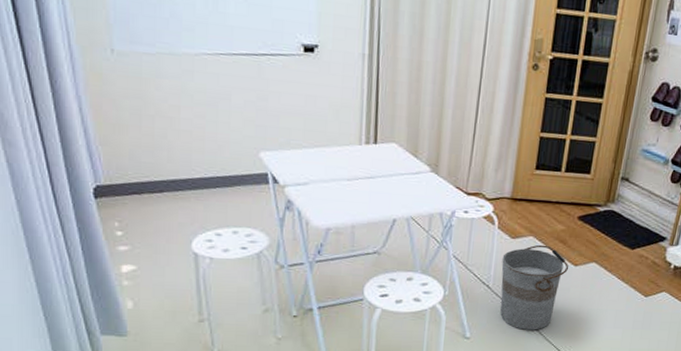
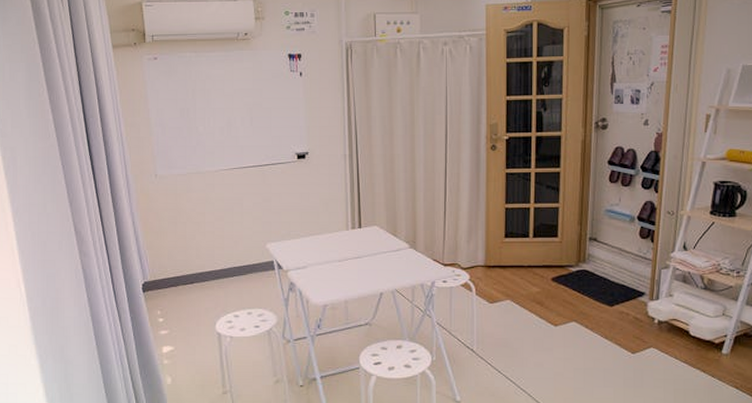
bucket: present [500,244,568,330] -> none [483,307,548,392]

